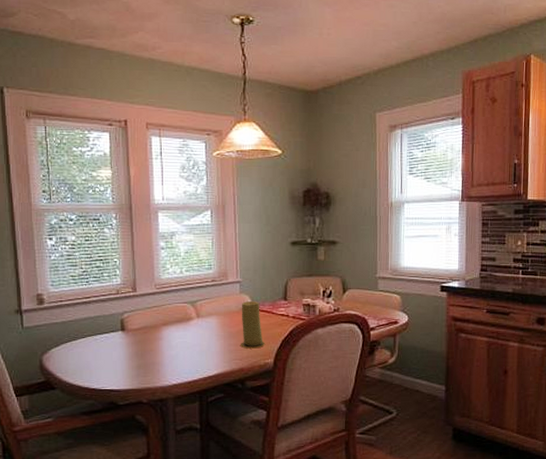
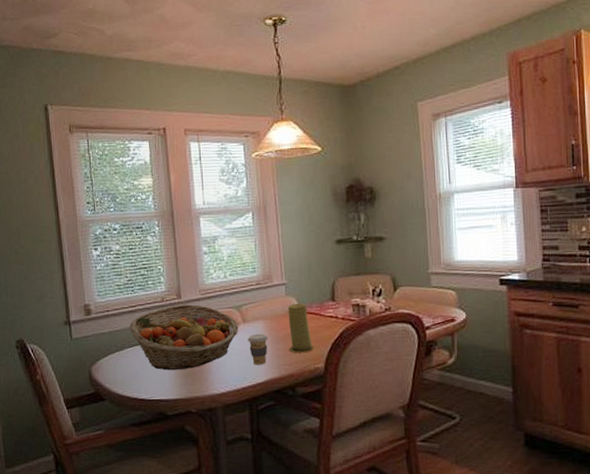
fruit basket: none [83,298,193,362] -> present [129,304,239,371]
coffee cup: none [201,329,220,359] -> present [248,333,268,365]

